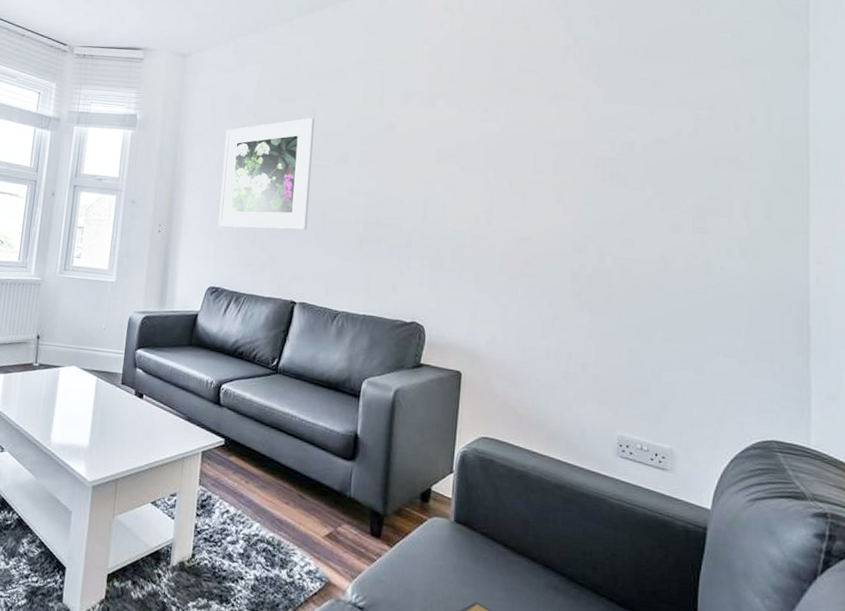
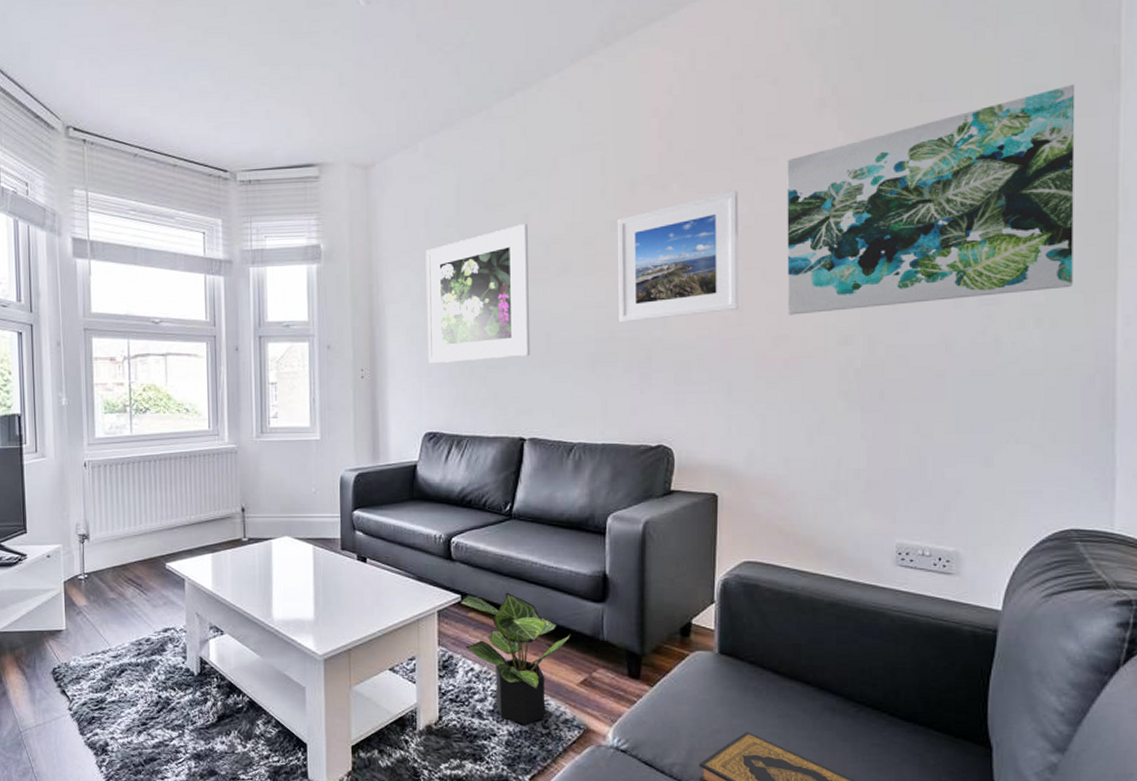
potted plant: none [223,439,321,572] -> present [460,592,571,725]
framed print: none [385,112,493,212] -> present [618,191,739,323]
wall art: none [531,60,773,227] -> present [787,84,1075,315]

